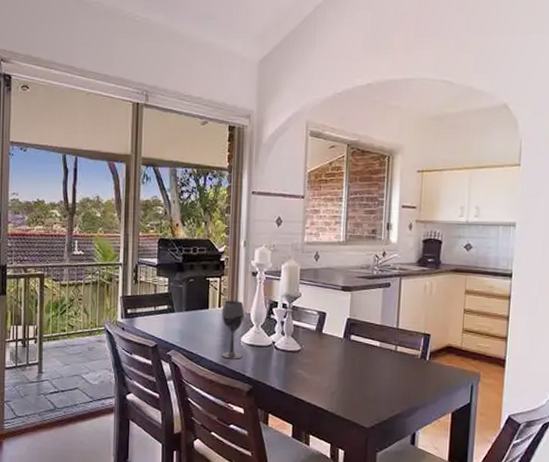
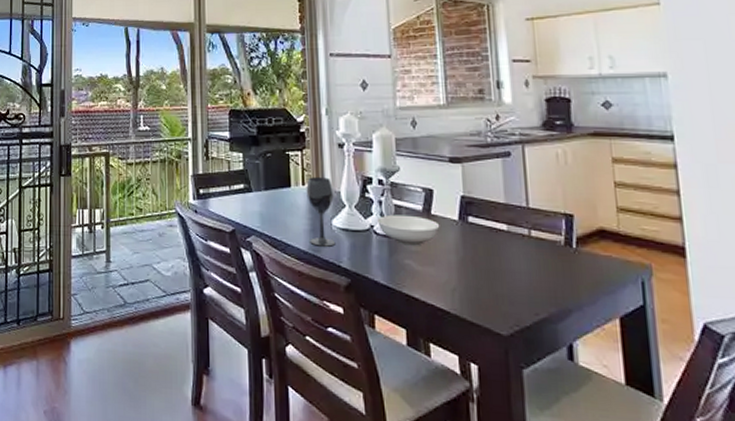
bowl: none [278,333,328,359] -> present [377,214,440,246]

